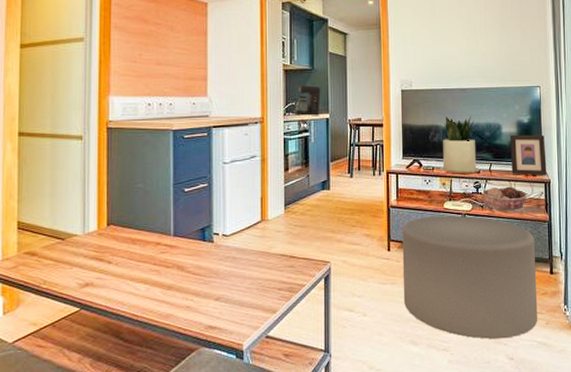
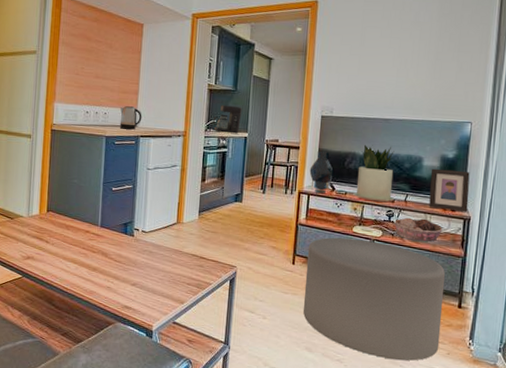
kettle: none [188,93,213,120] -> present [119,105,142,130]
vase: none [395,127,420,172] -> present [309,151,335,194]

